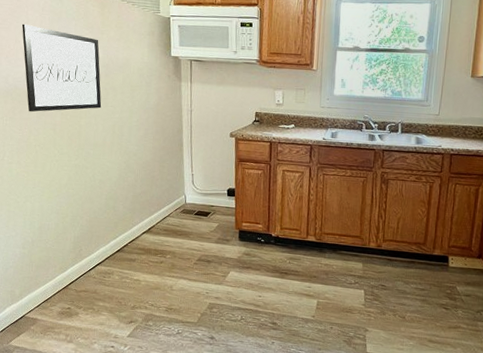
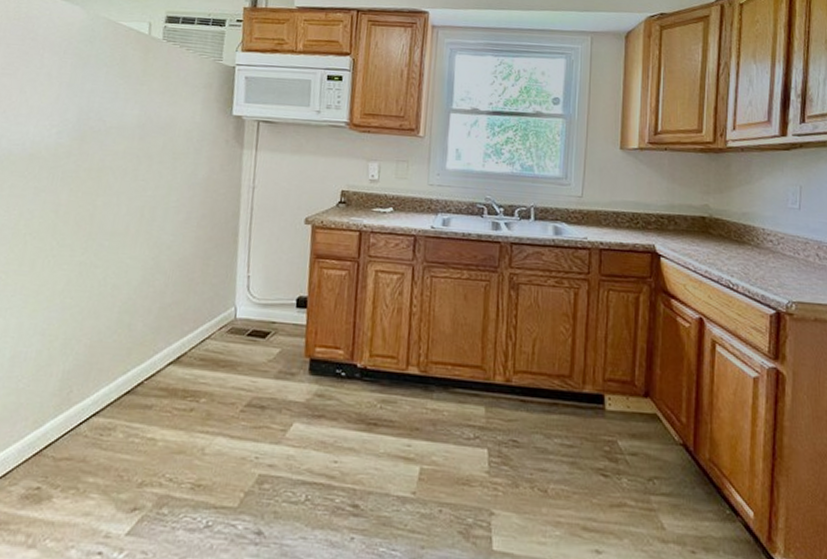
wall art: present [22,24,102,112] -> none [22,69,136,187]

